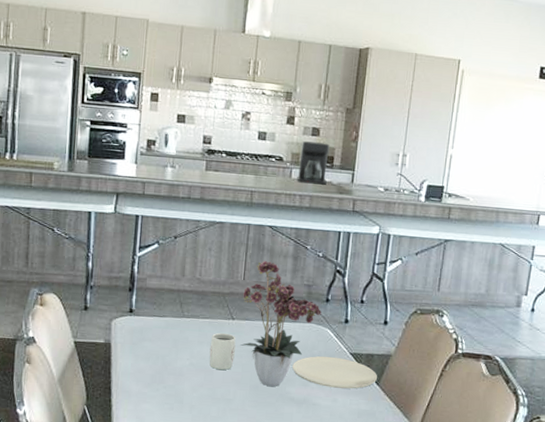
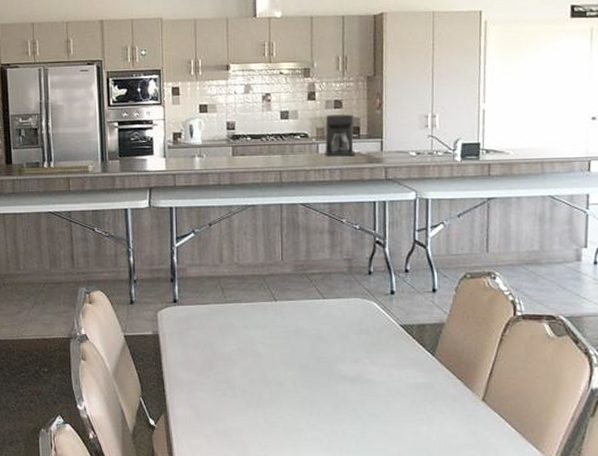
mug: present [209,332,236,371] -> none [255,315,281,353]
flower arrangement: present [240,261,321,386] -> none [283,239,365,365]
plate: present [292,356,378,389] -> none [341,330,433,362]

